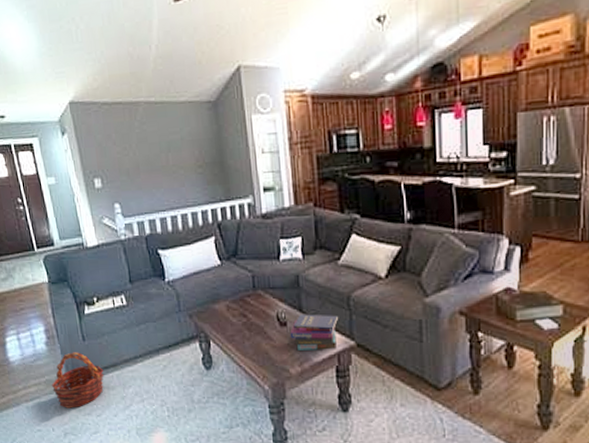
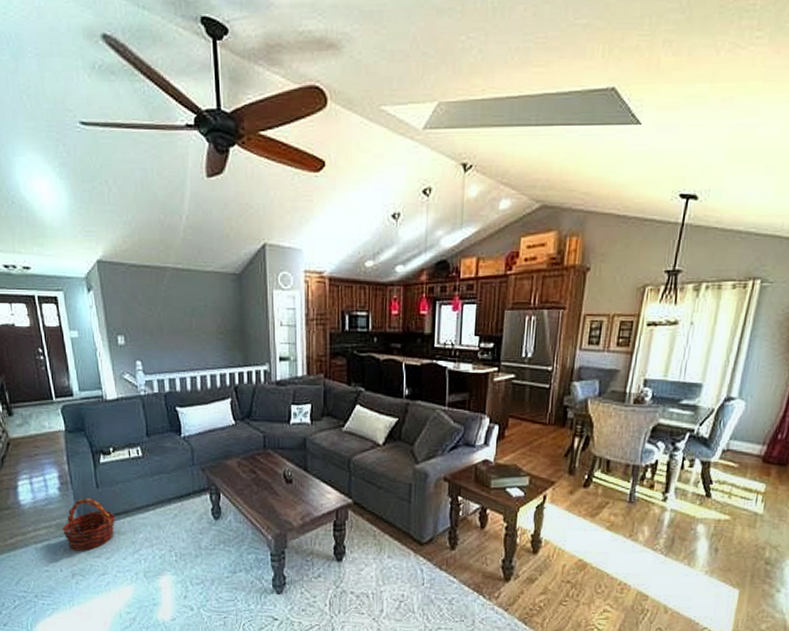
books: present [289,314,338,350] -> none [294,473,338,506]

